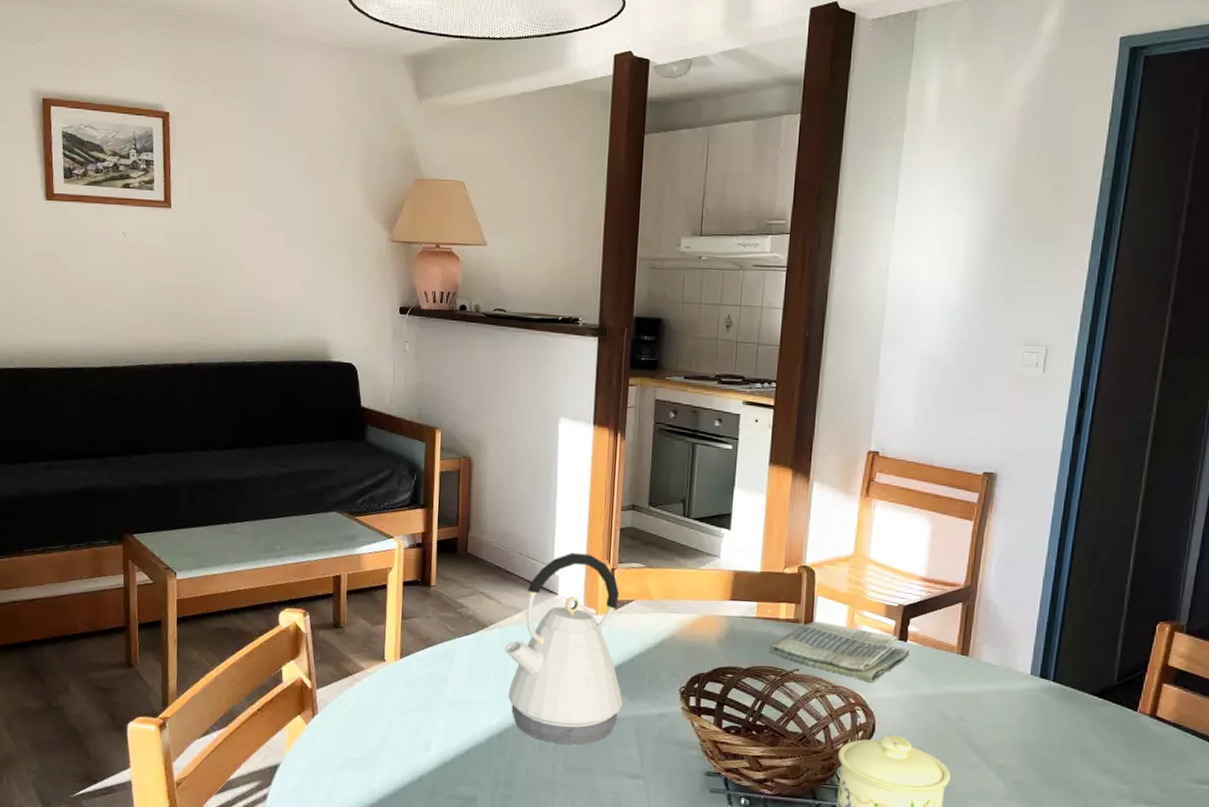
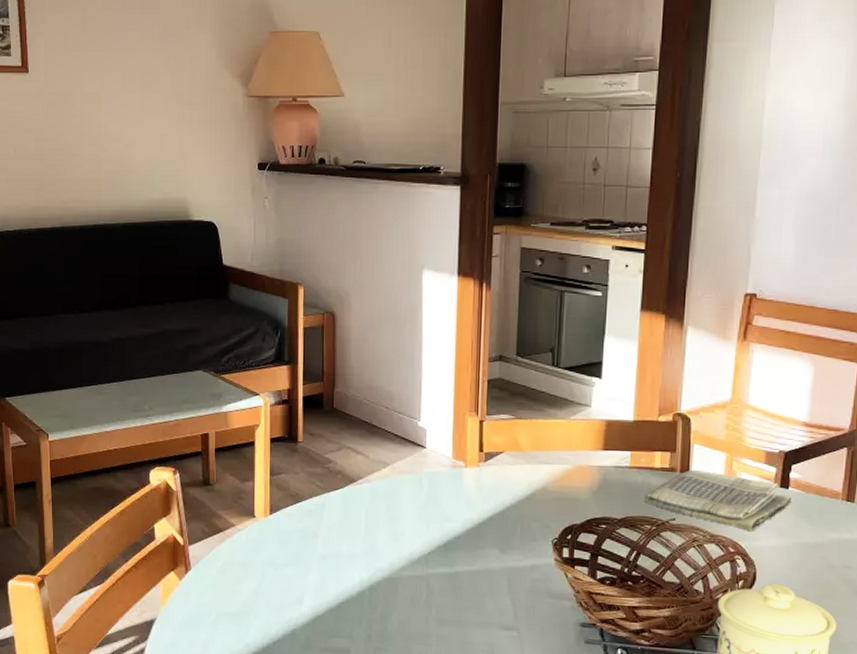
kettle: present [504,553,623,745] -> none [373,405,494,597]

